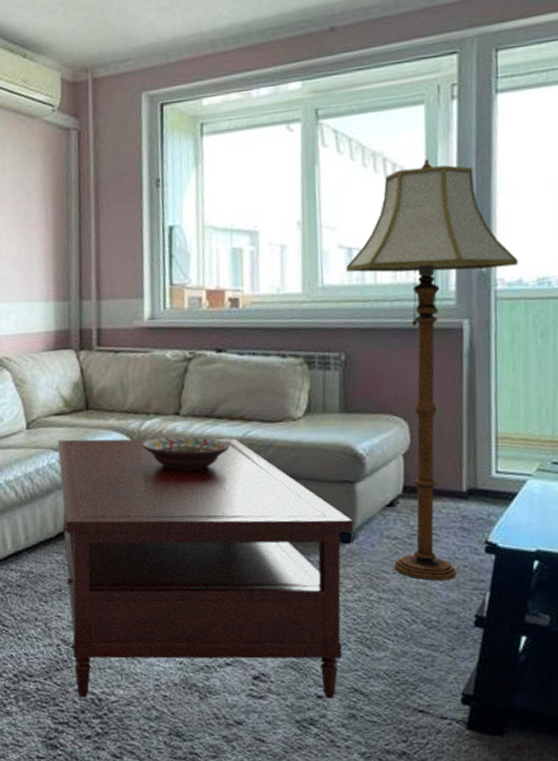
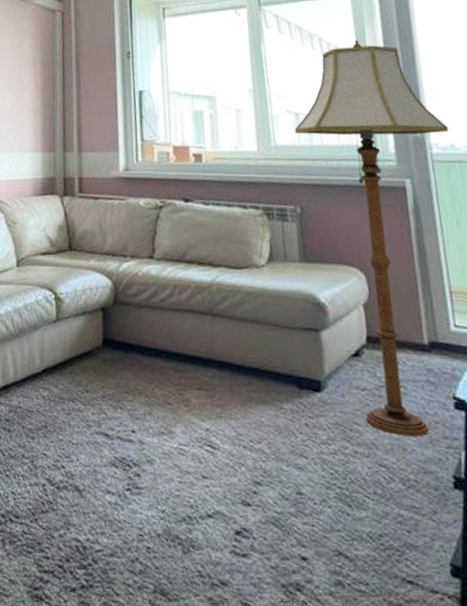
coffee table: present [57,438,354,699] -> none [44,277,323,562]
decorative bowl: present [141,436,230,470] -> none [119,279,200,311]

